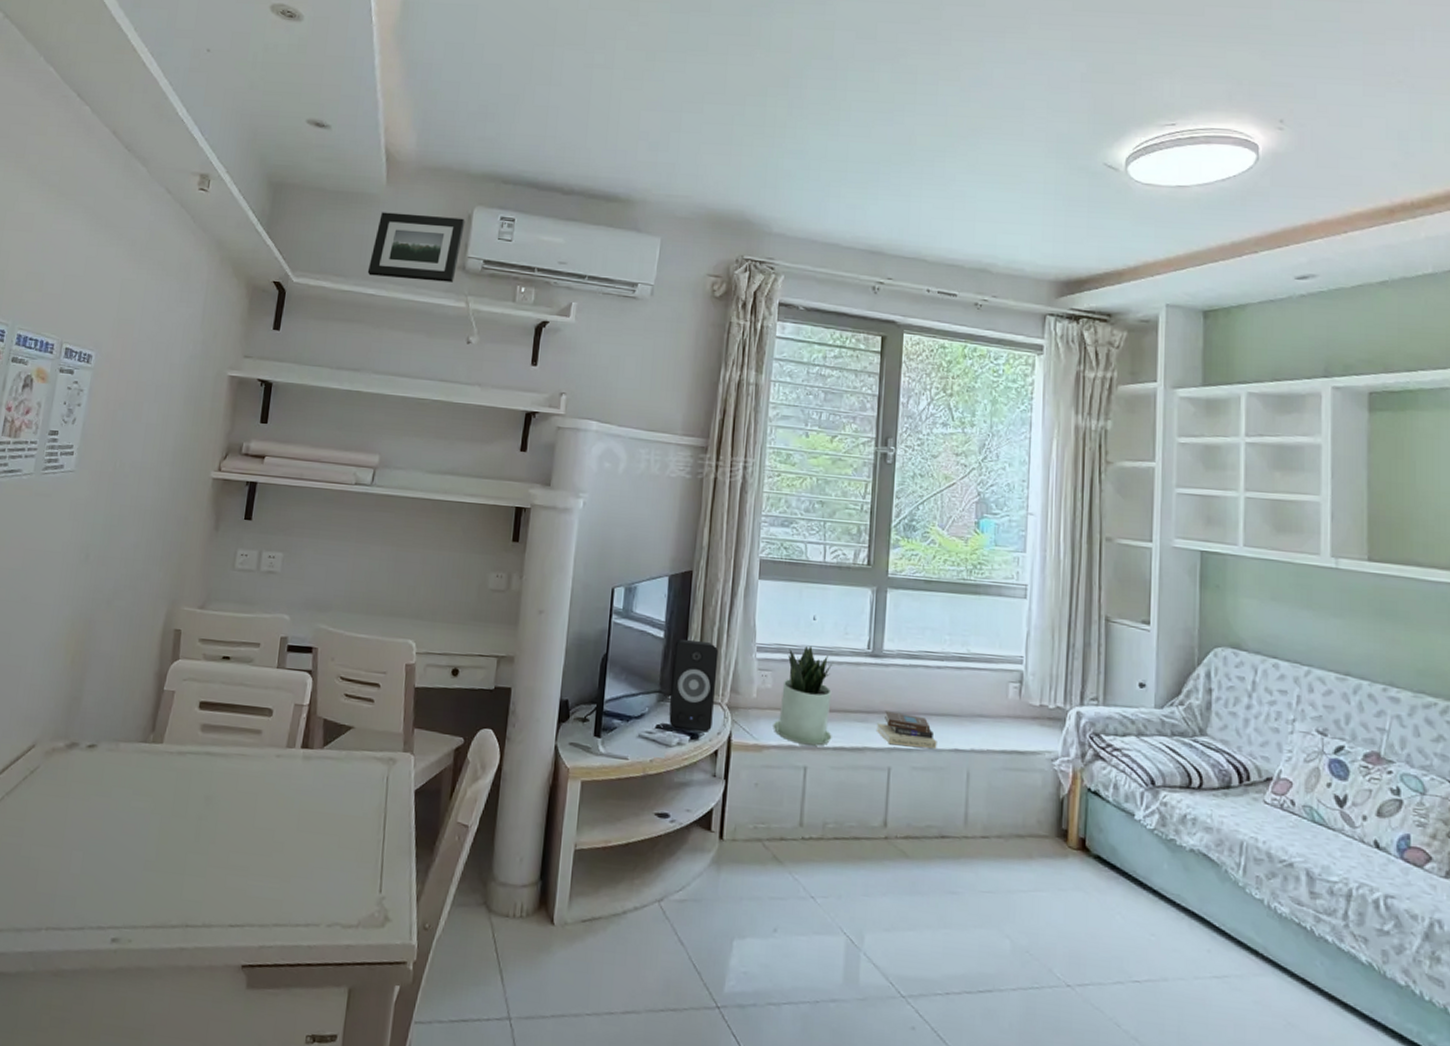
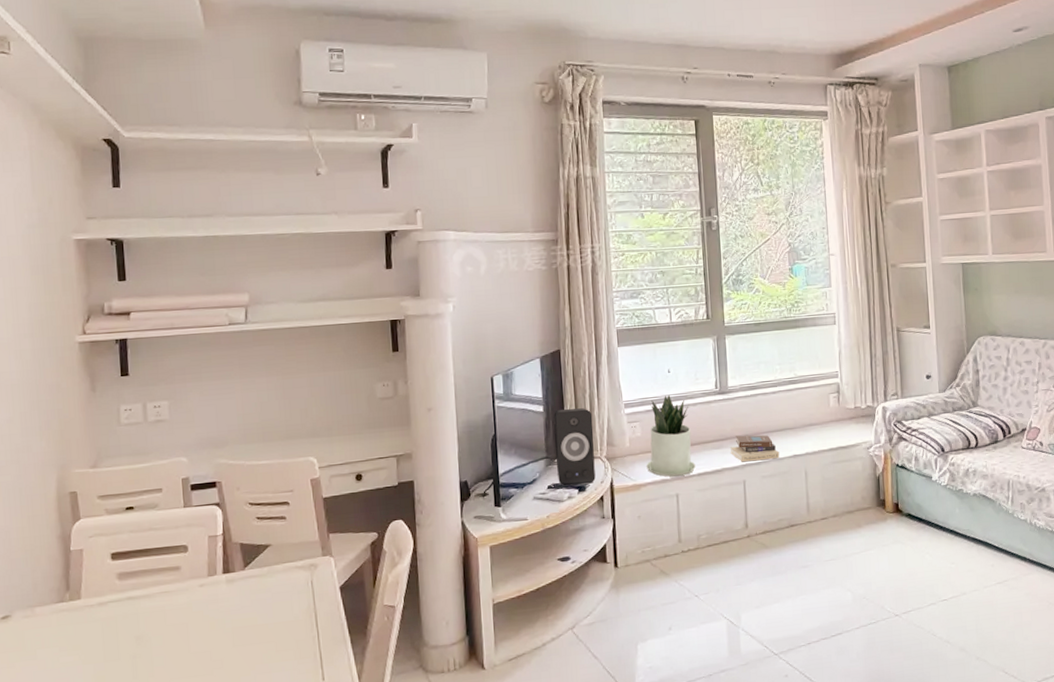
picture frame: present [367,212,465,283] -> none [201,54,294,121]

